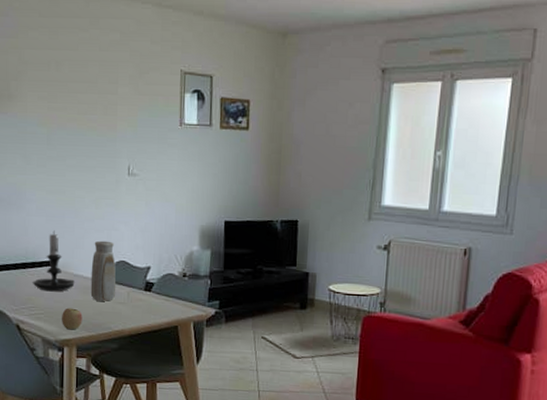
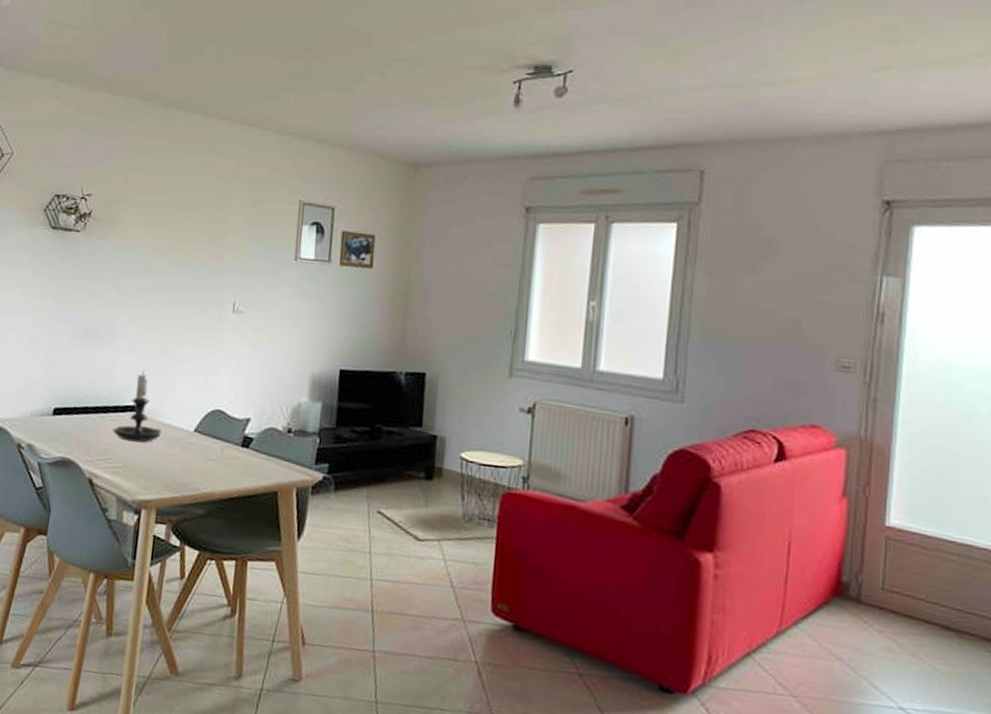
apple: present [62,308,83,330] -> none [141,462,167,490]
vase: present [90,240,116,301] -> none [178,385,211,457]

